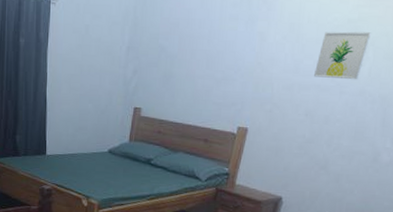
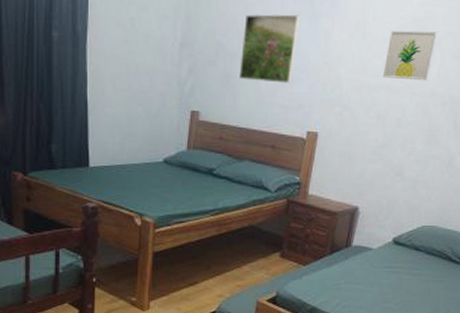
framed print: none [178,18,237,83] -> present [239,14,300,84]

